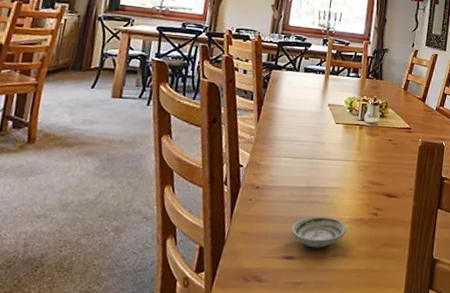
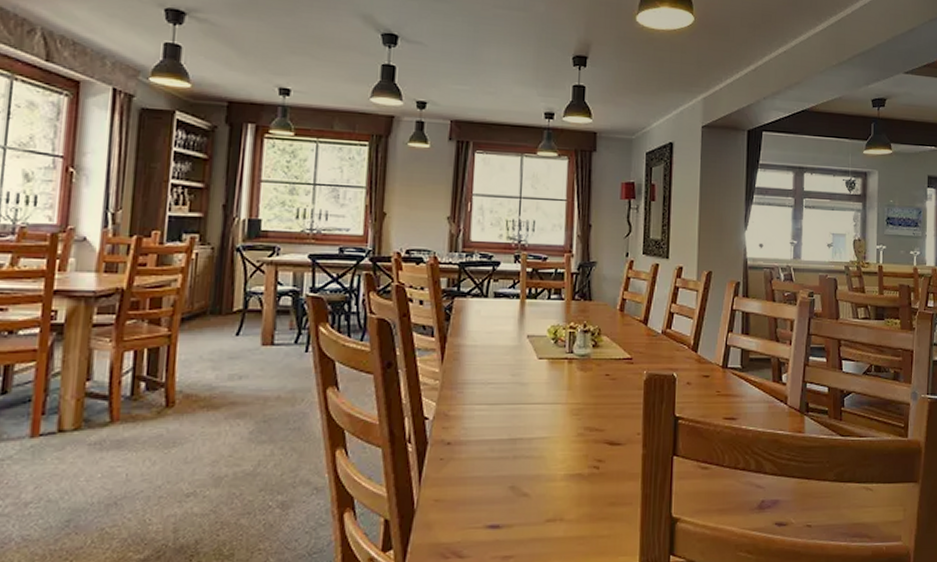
saucer: present [290,216,347,248] -> none [493,474,563,513]

